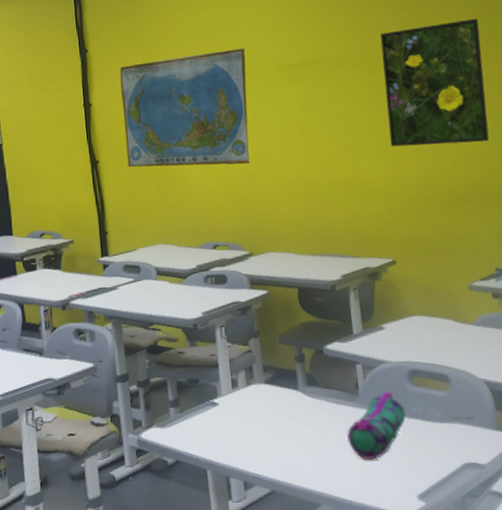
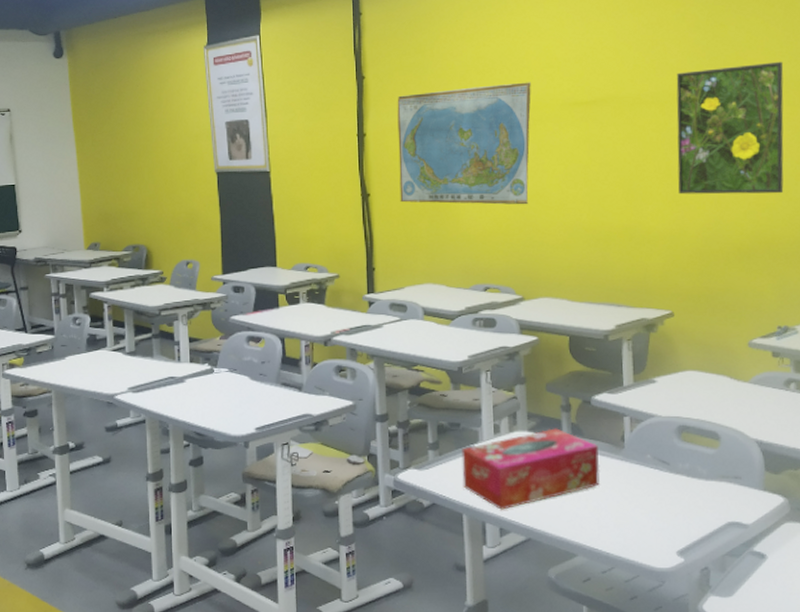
tissue box: none [202,379,338,464] -> present [461,428,600,510]
pencil case: present [347,391,406,461] -> none [609,446,671,514]

